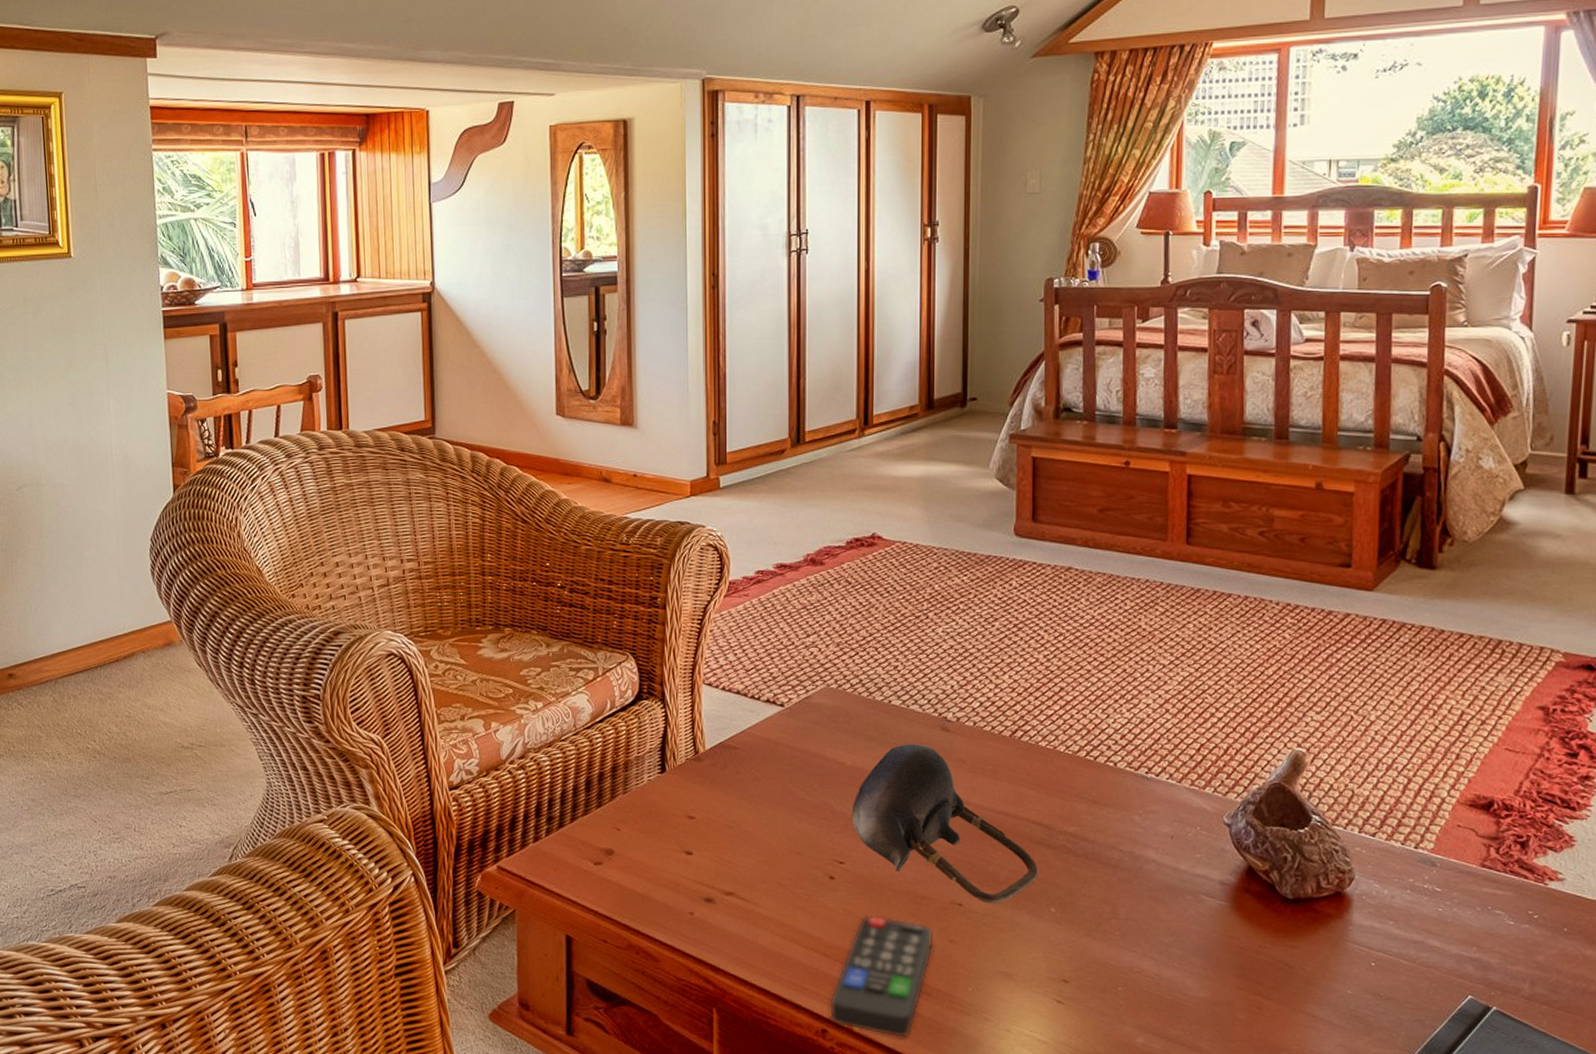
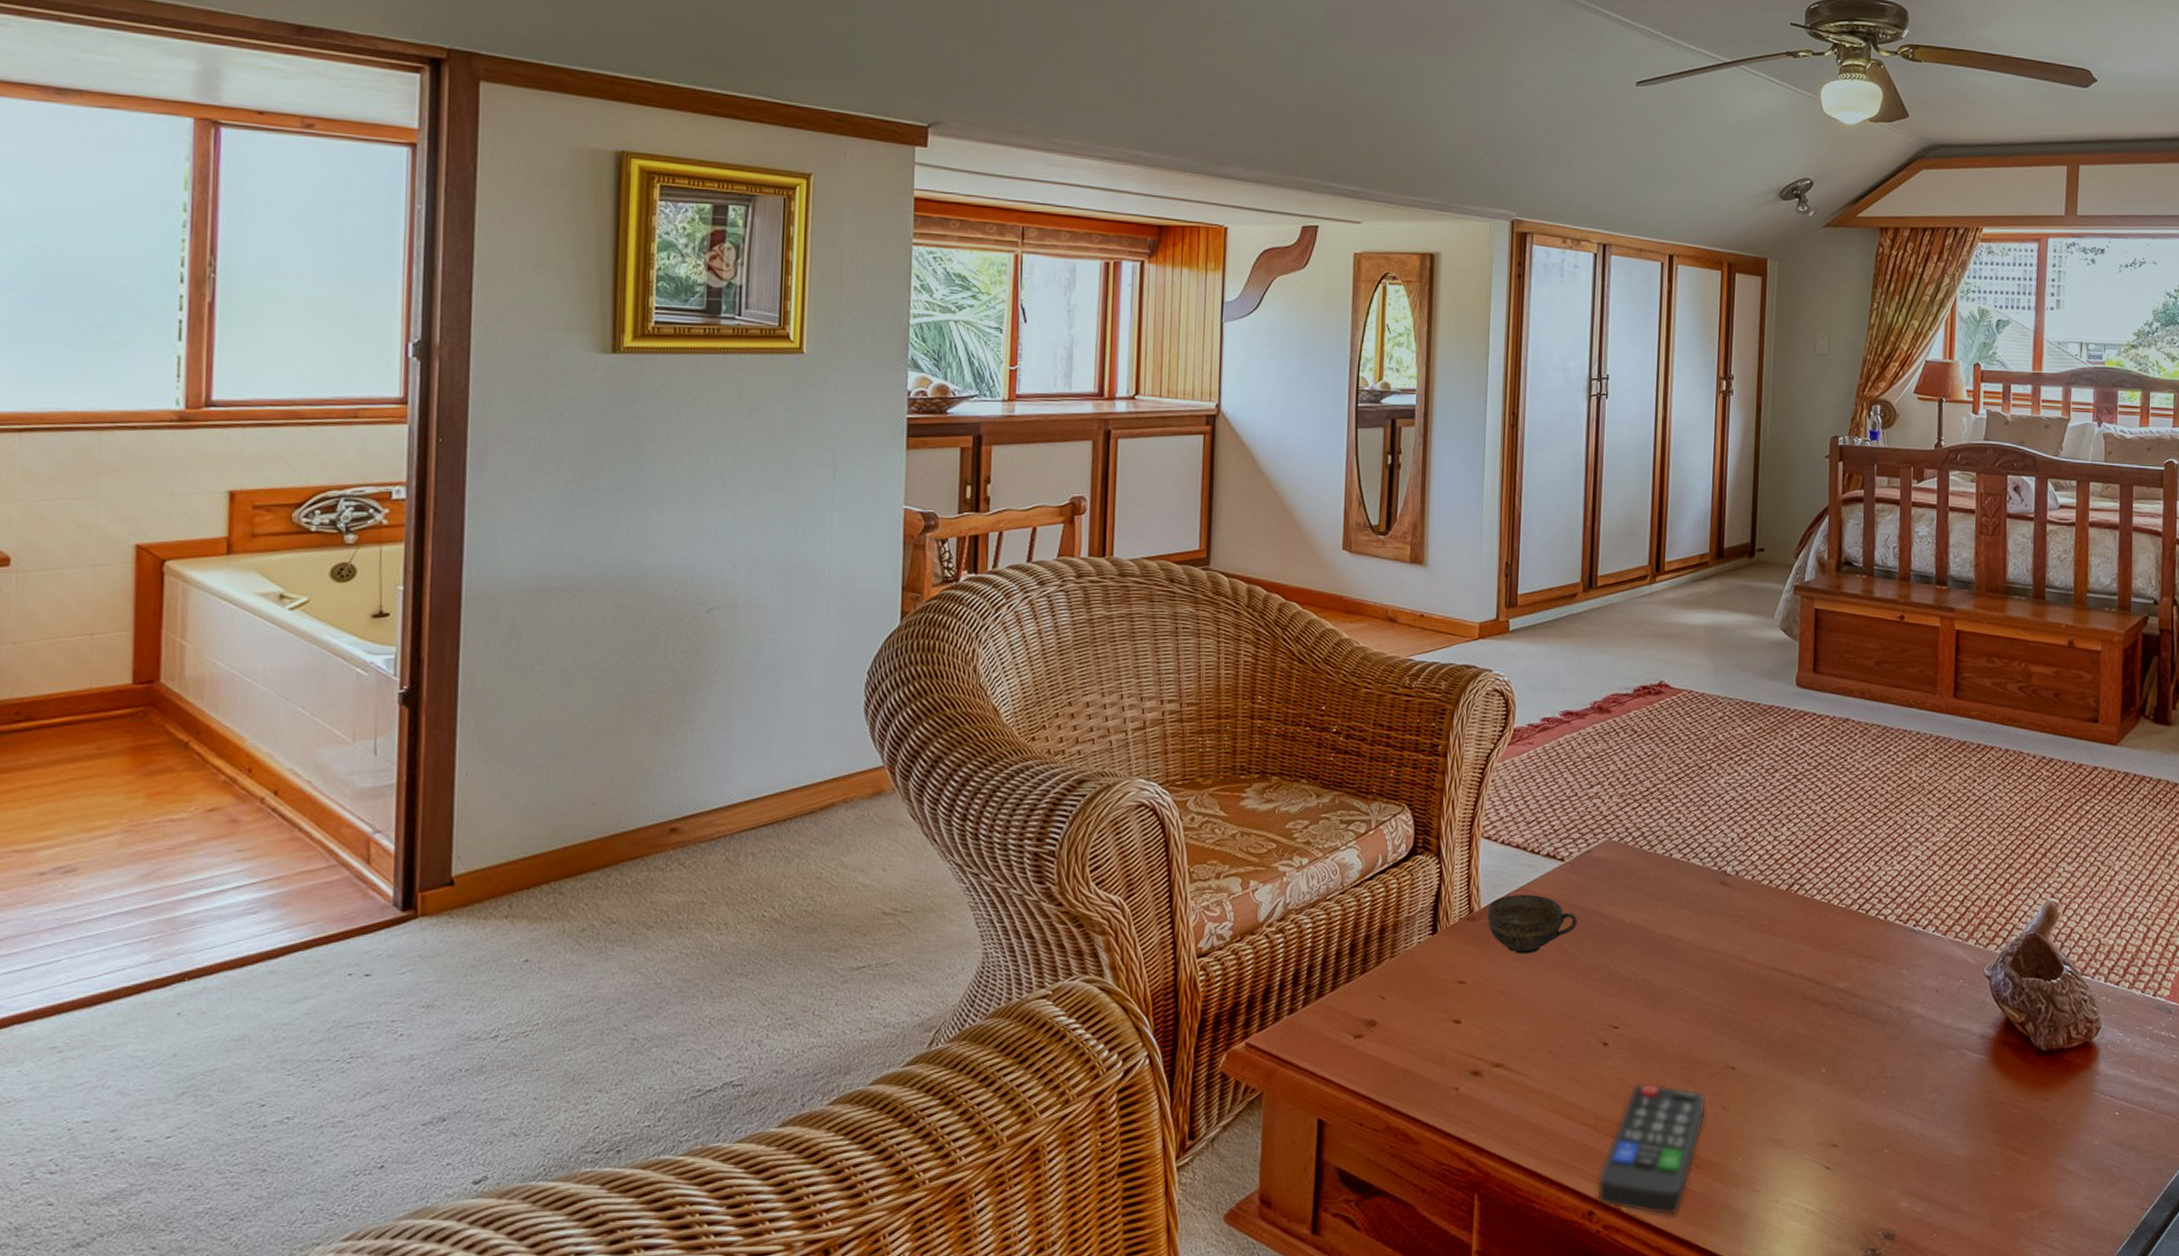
cup: none [712,738,800,793] -> present [1487,895,1578,954]
teapot: present [851,744,1038,904] -> none [1628,899,1811,1066]

